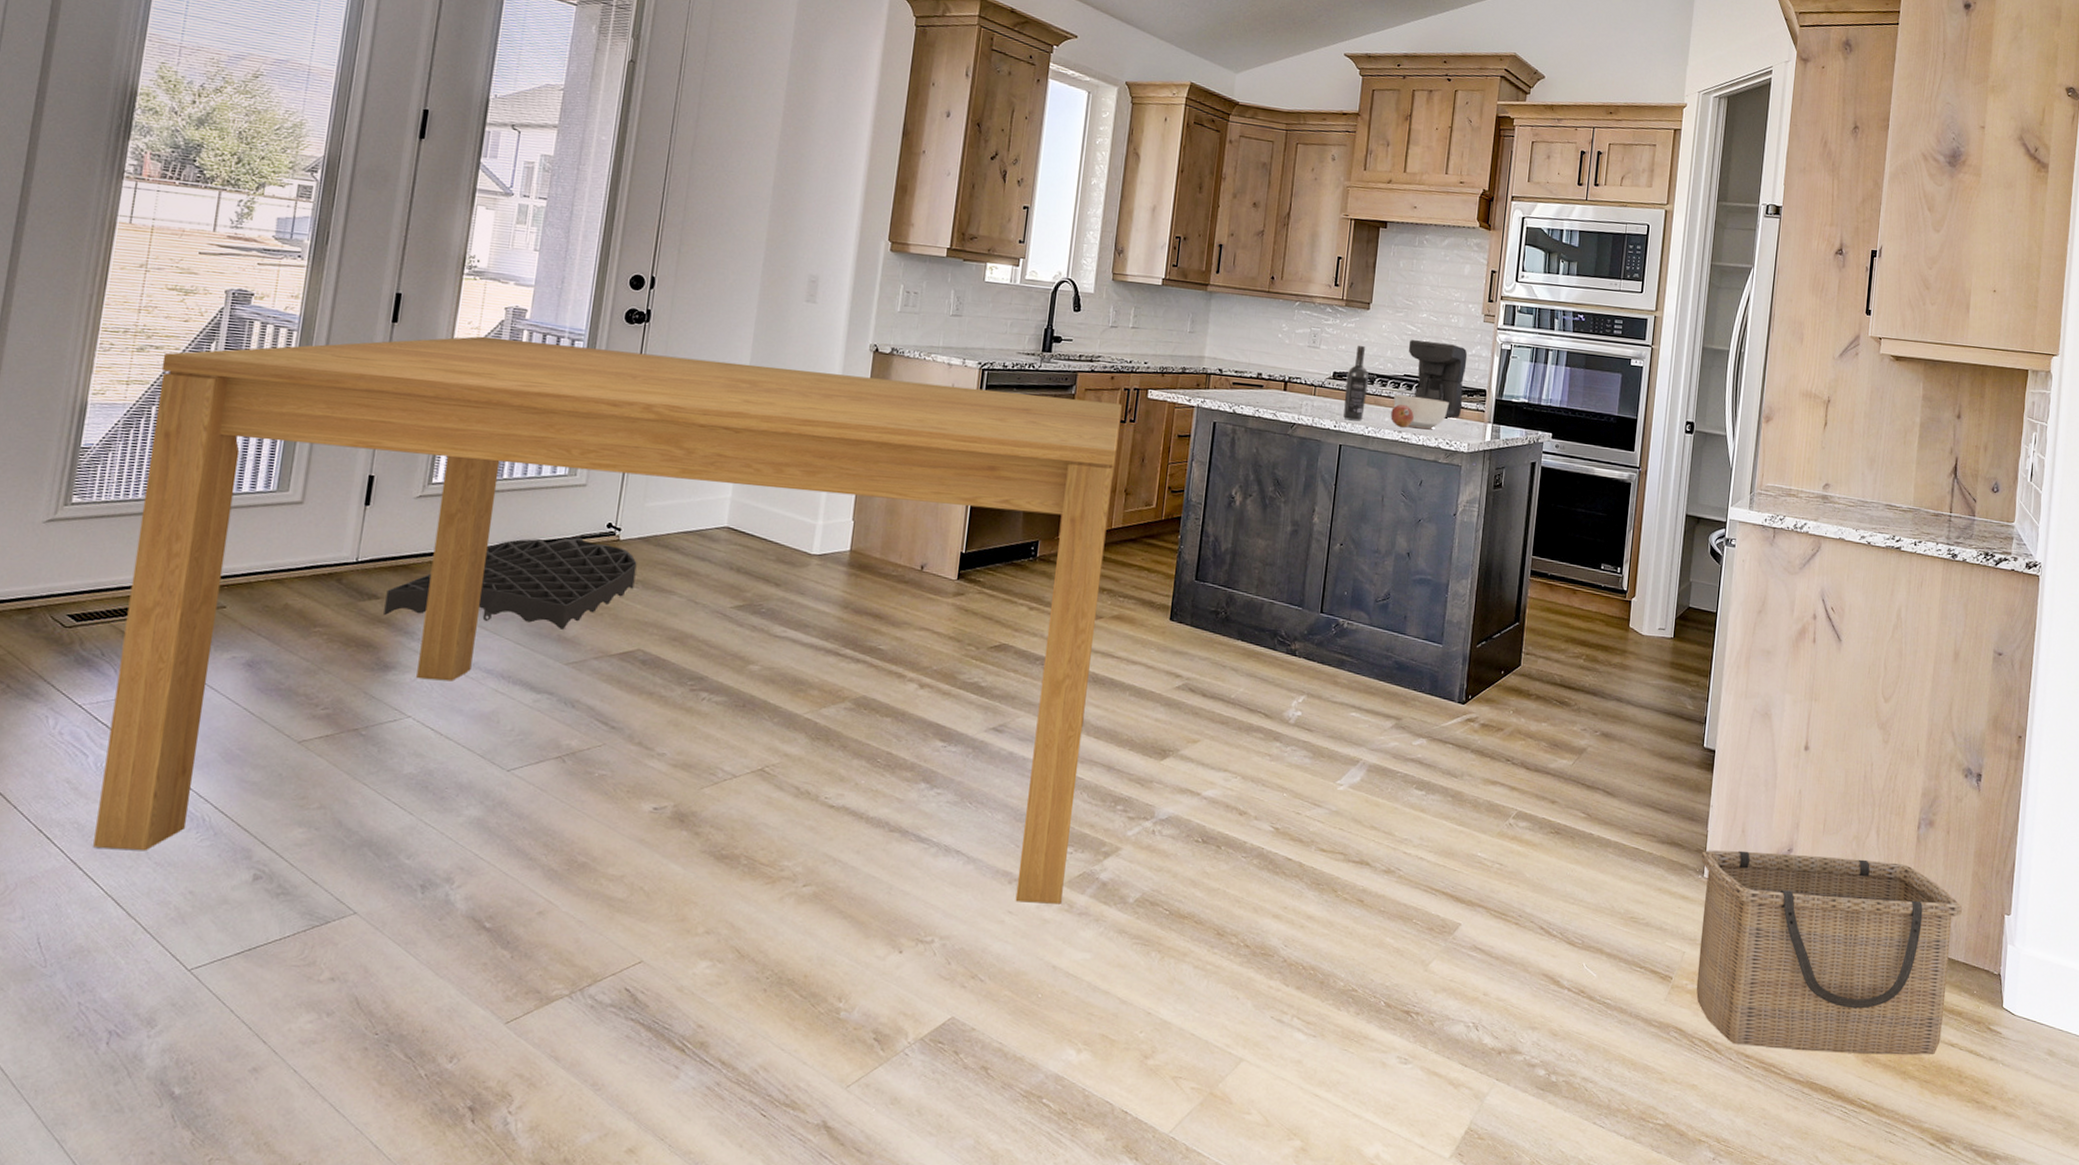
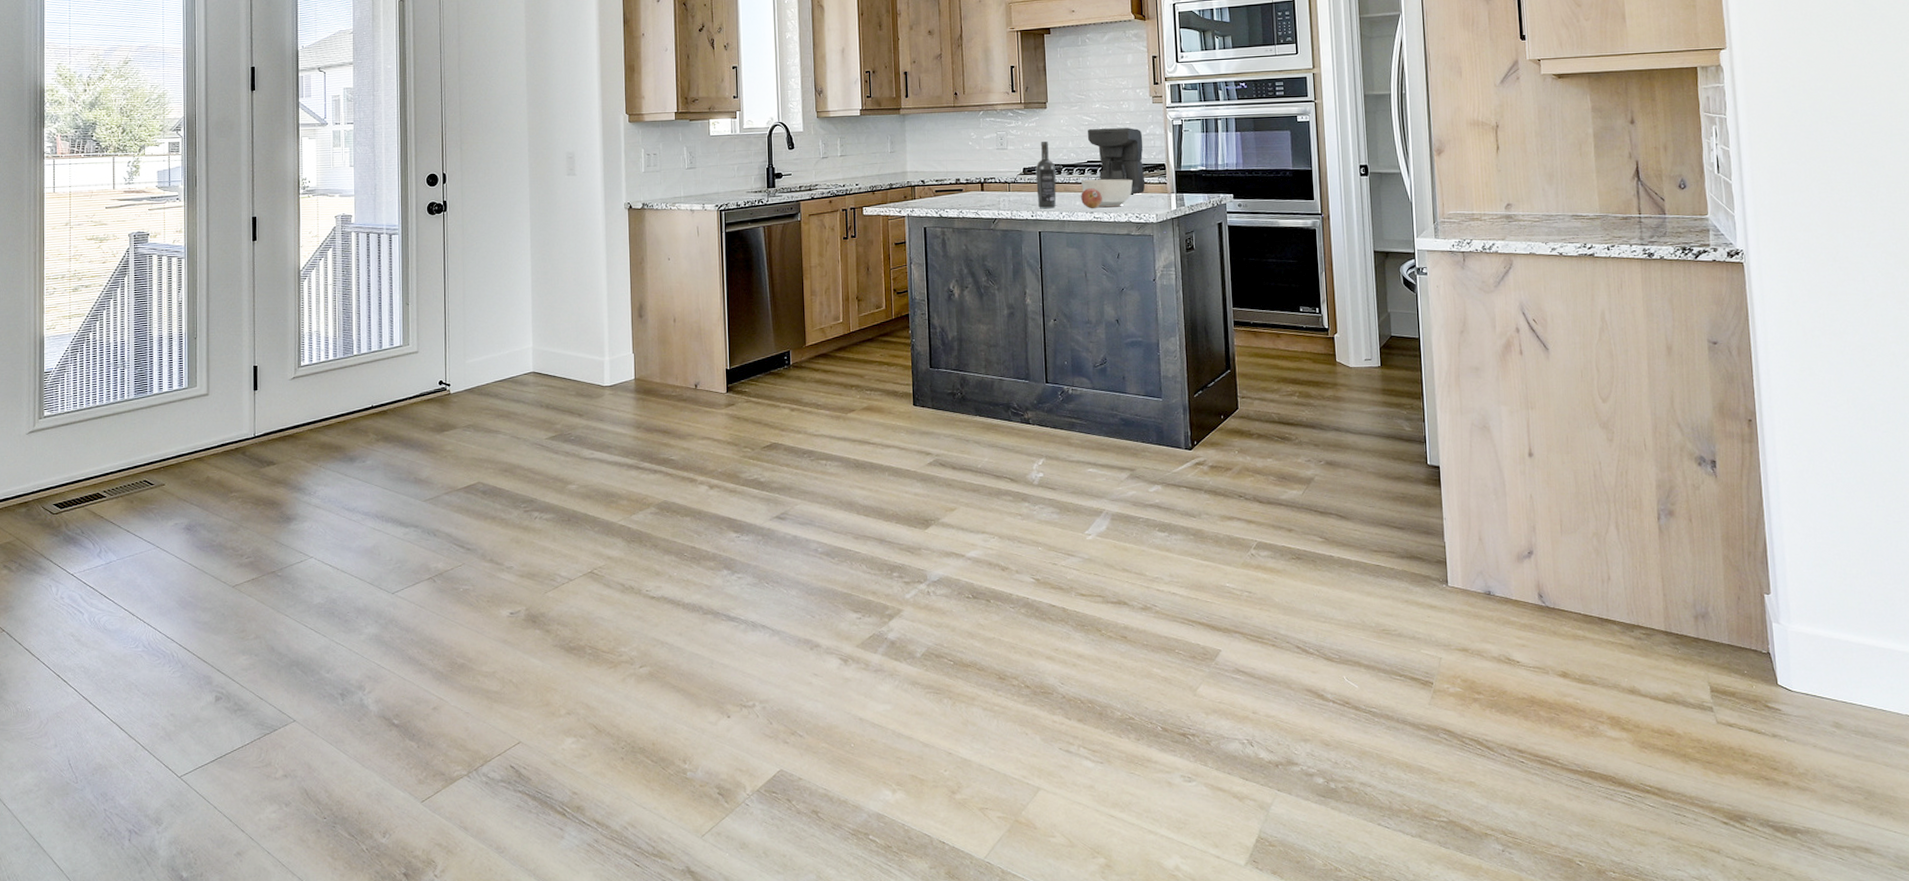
dining table: present [93,336,1122,904] -> none [92,223,858,685]
door mat: present [384,537,637,630] -> none [280,395,467,477]
basket: present [1696,850,1962,1055] -> none [1442,554,1718,742]

